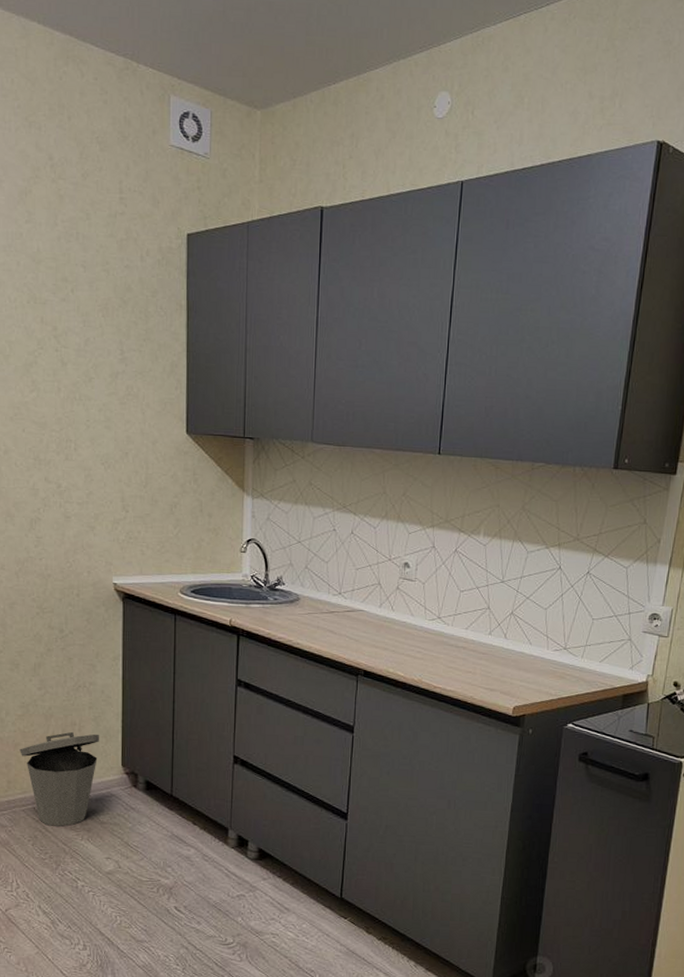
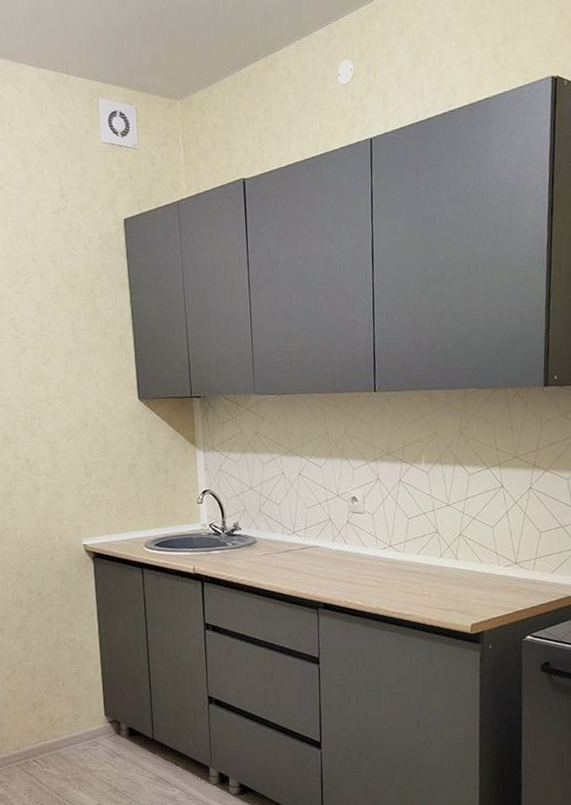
trash can: present [20,731,100,827] -> none [10,687,83,778]

